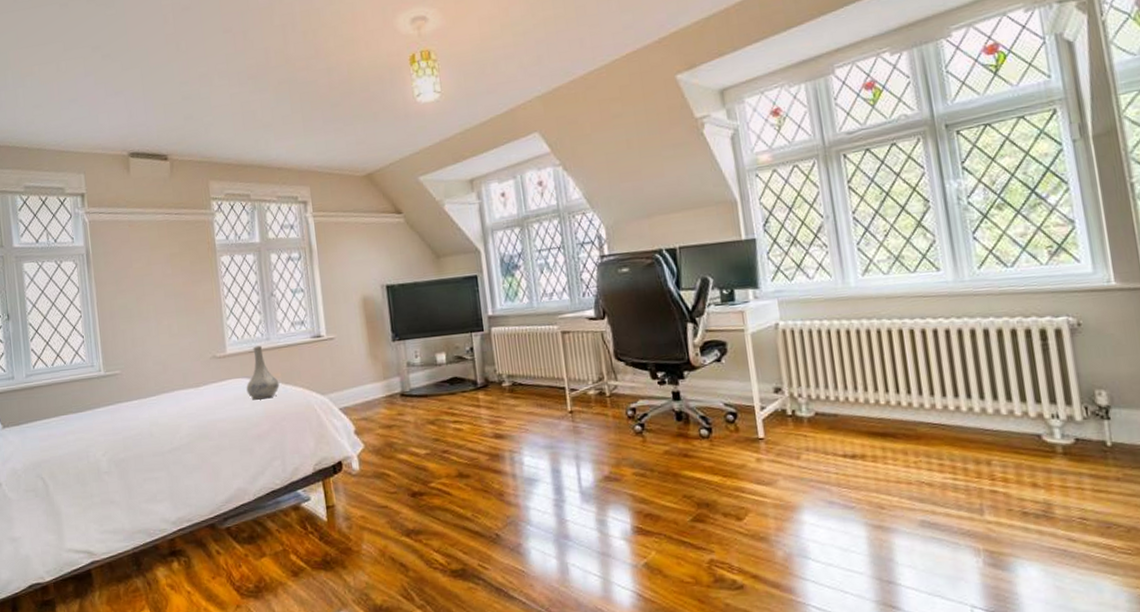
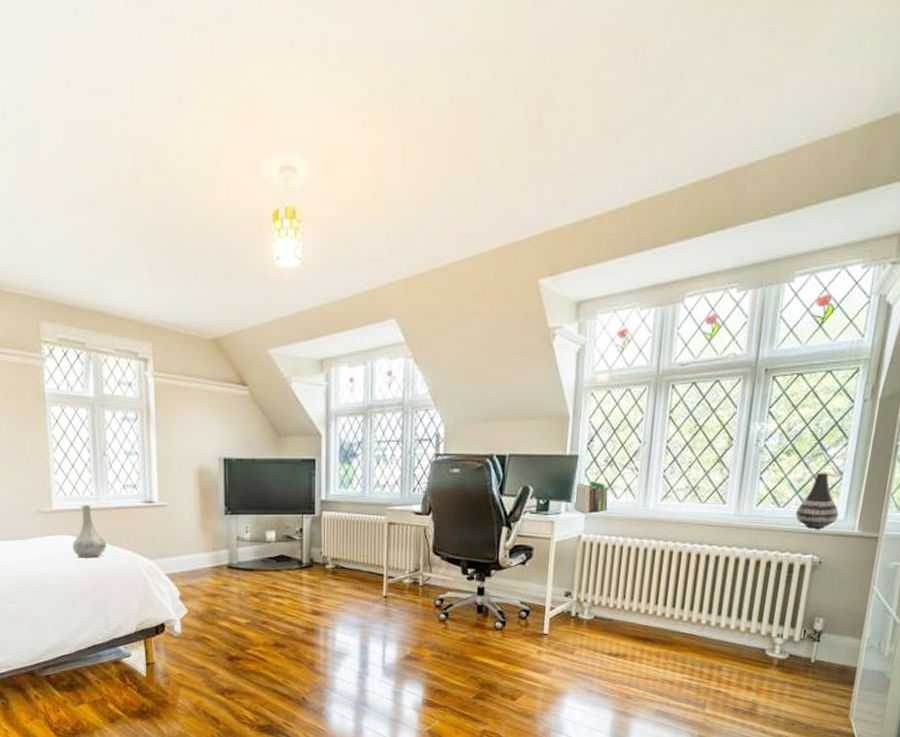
books: none [759,263,802,299] -> present [573,480,608,514]
vase: none [1029,222,1086,287] -> present [795,472,839,529]

